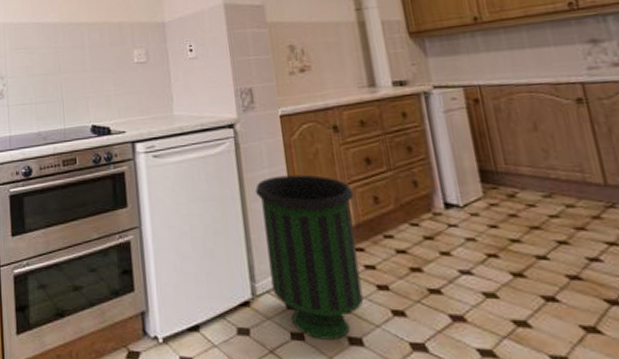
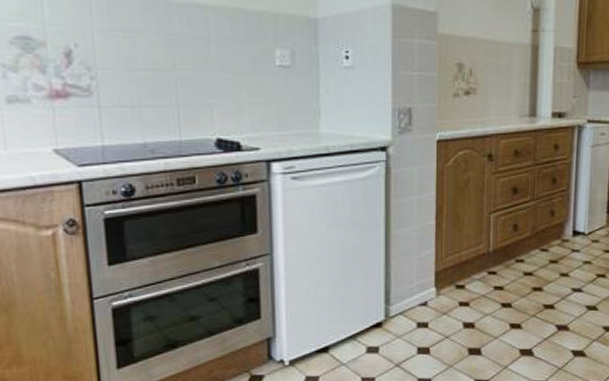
trash can: present [254,174,364,340] -> none [400,202,497,352]

